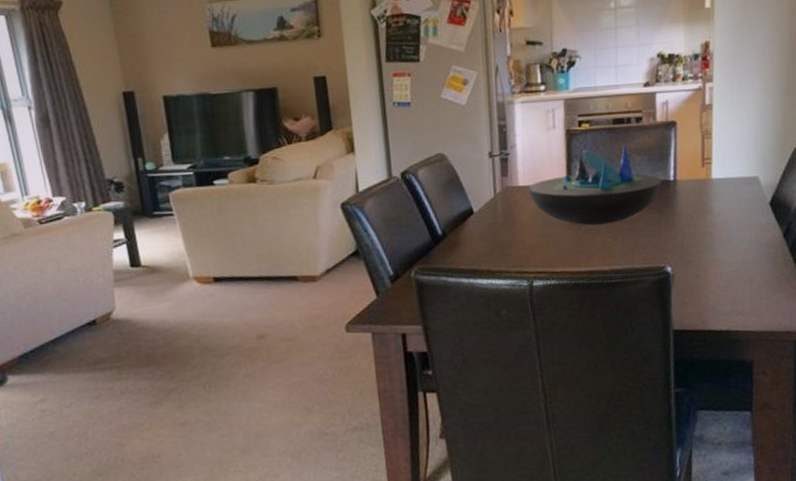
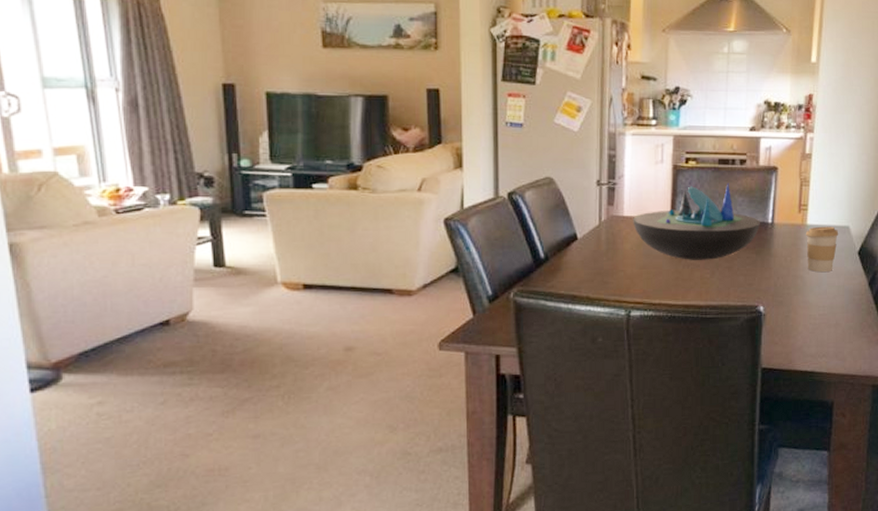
coffee cup: none [711,178,748,228] -> present [806,226,839,273]

